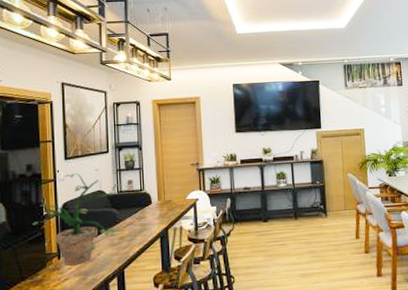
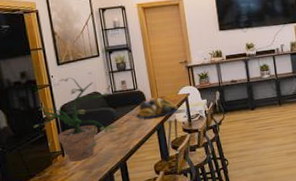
fruit bowl: none [140,202,185,223] -> present [136,98,178,119]

